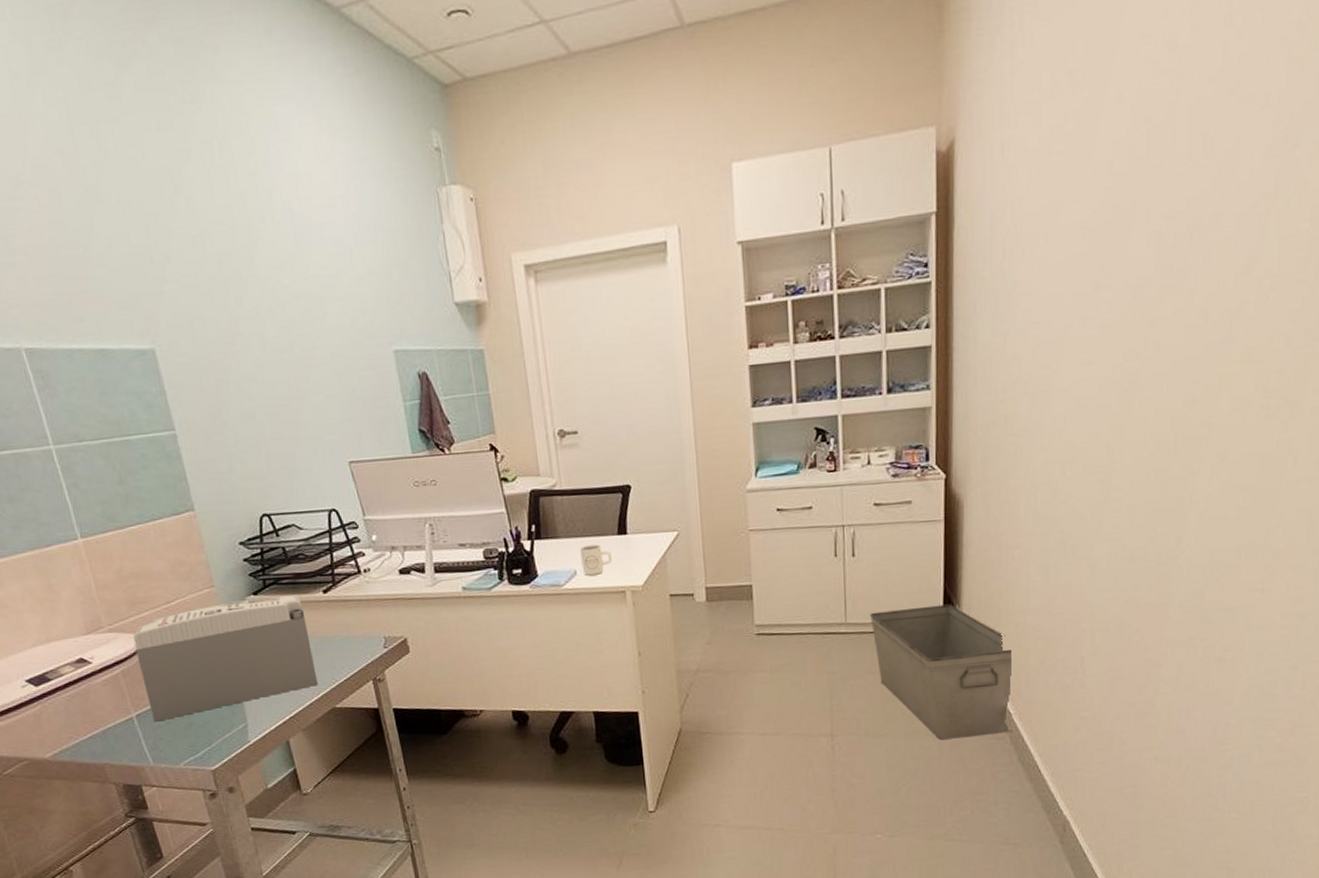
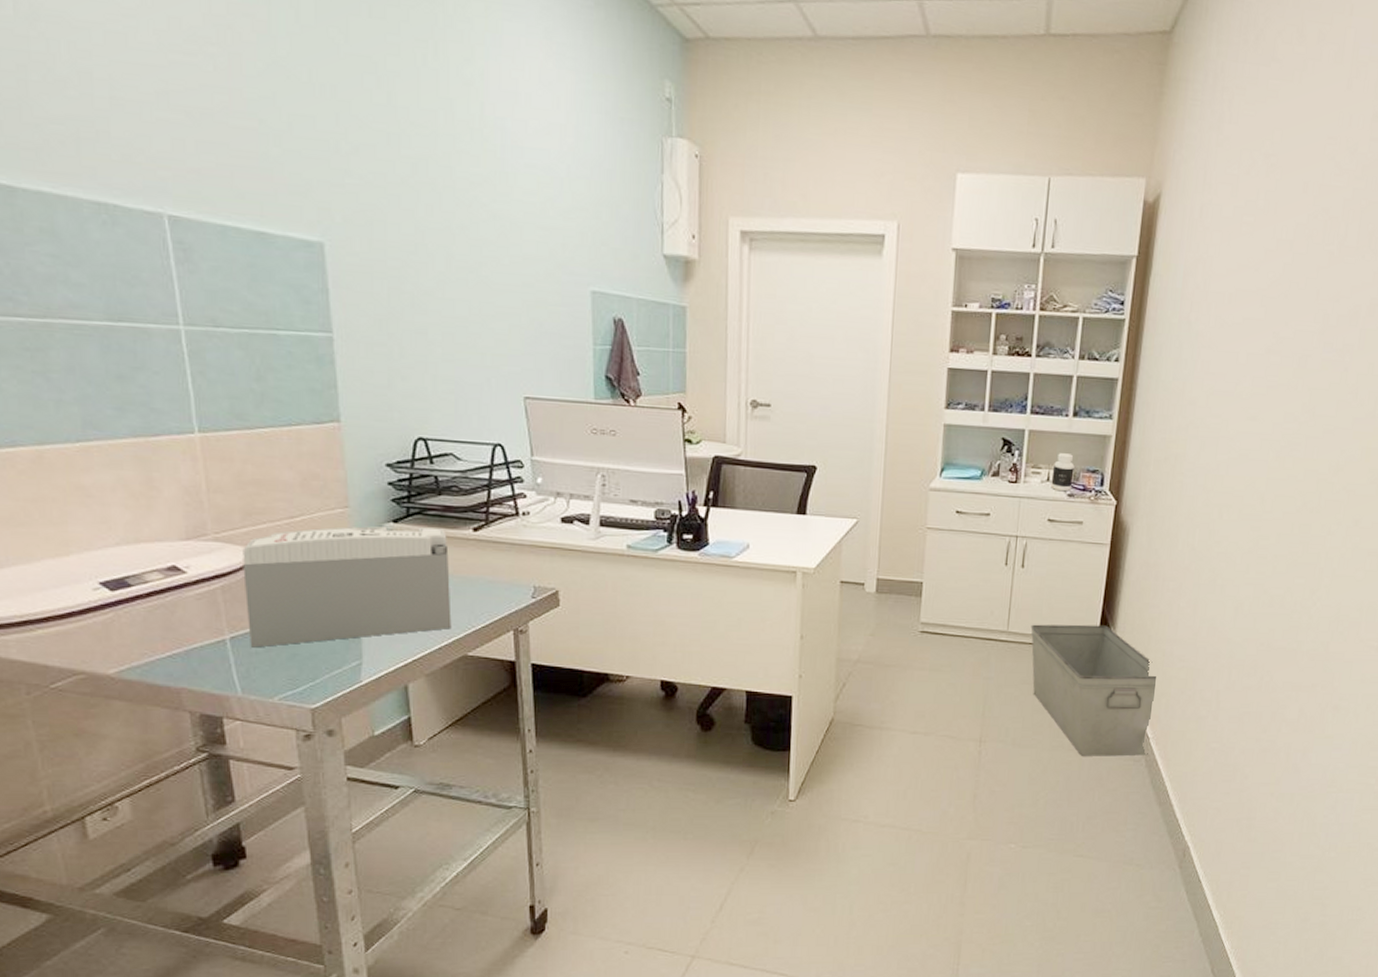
mug: present [580,544,612,576] -> none [756,520,787,551]
medicine bottle: none [872,432,896,473] -> present [1051,453,1075,492]

